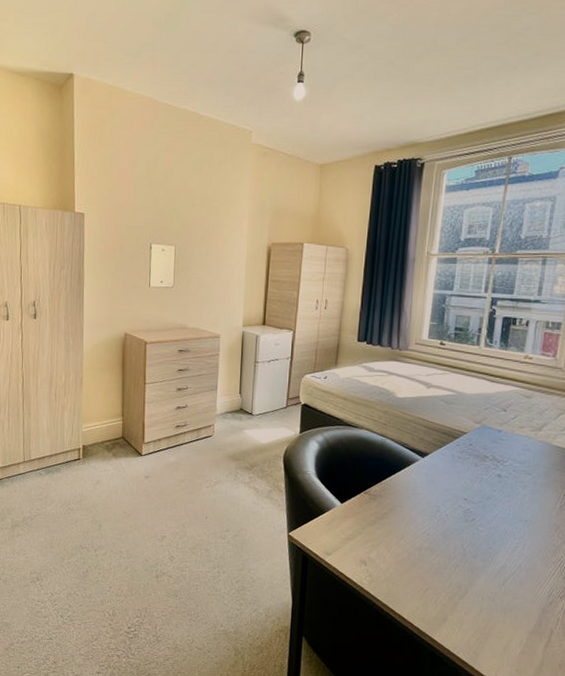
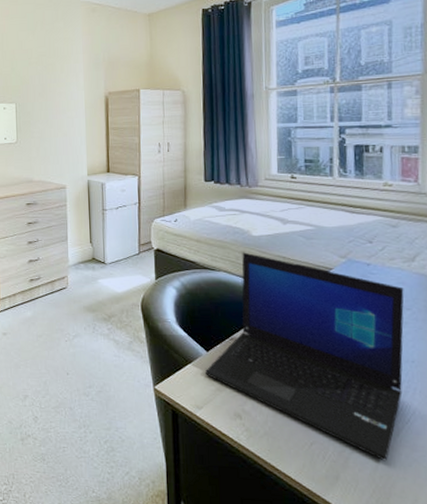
laptop: none [337,412,528,607] -> present [204,252,404,462]

